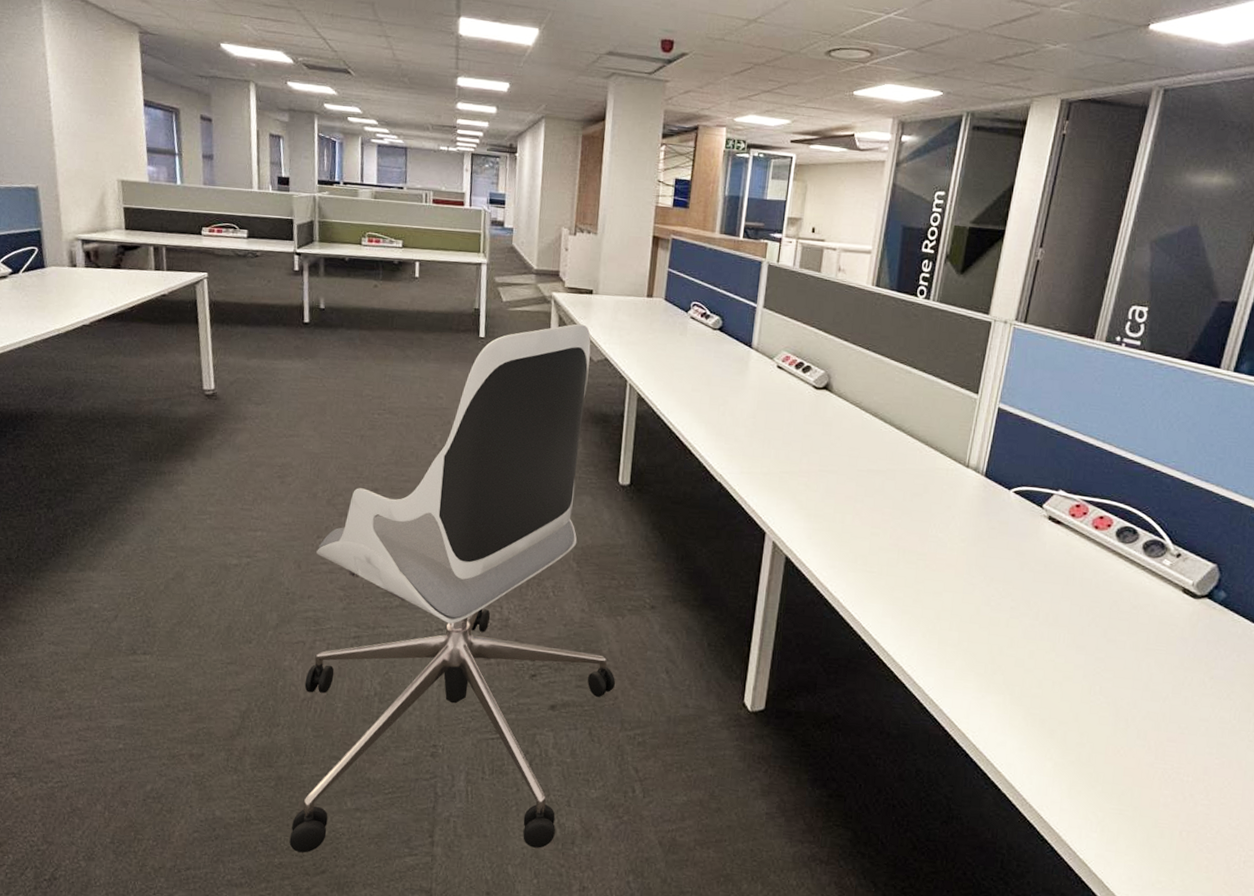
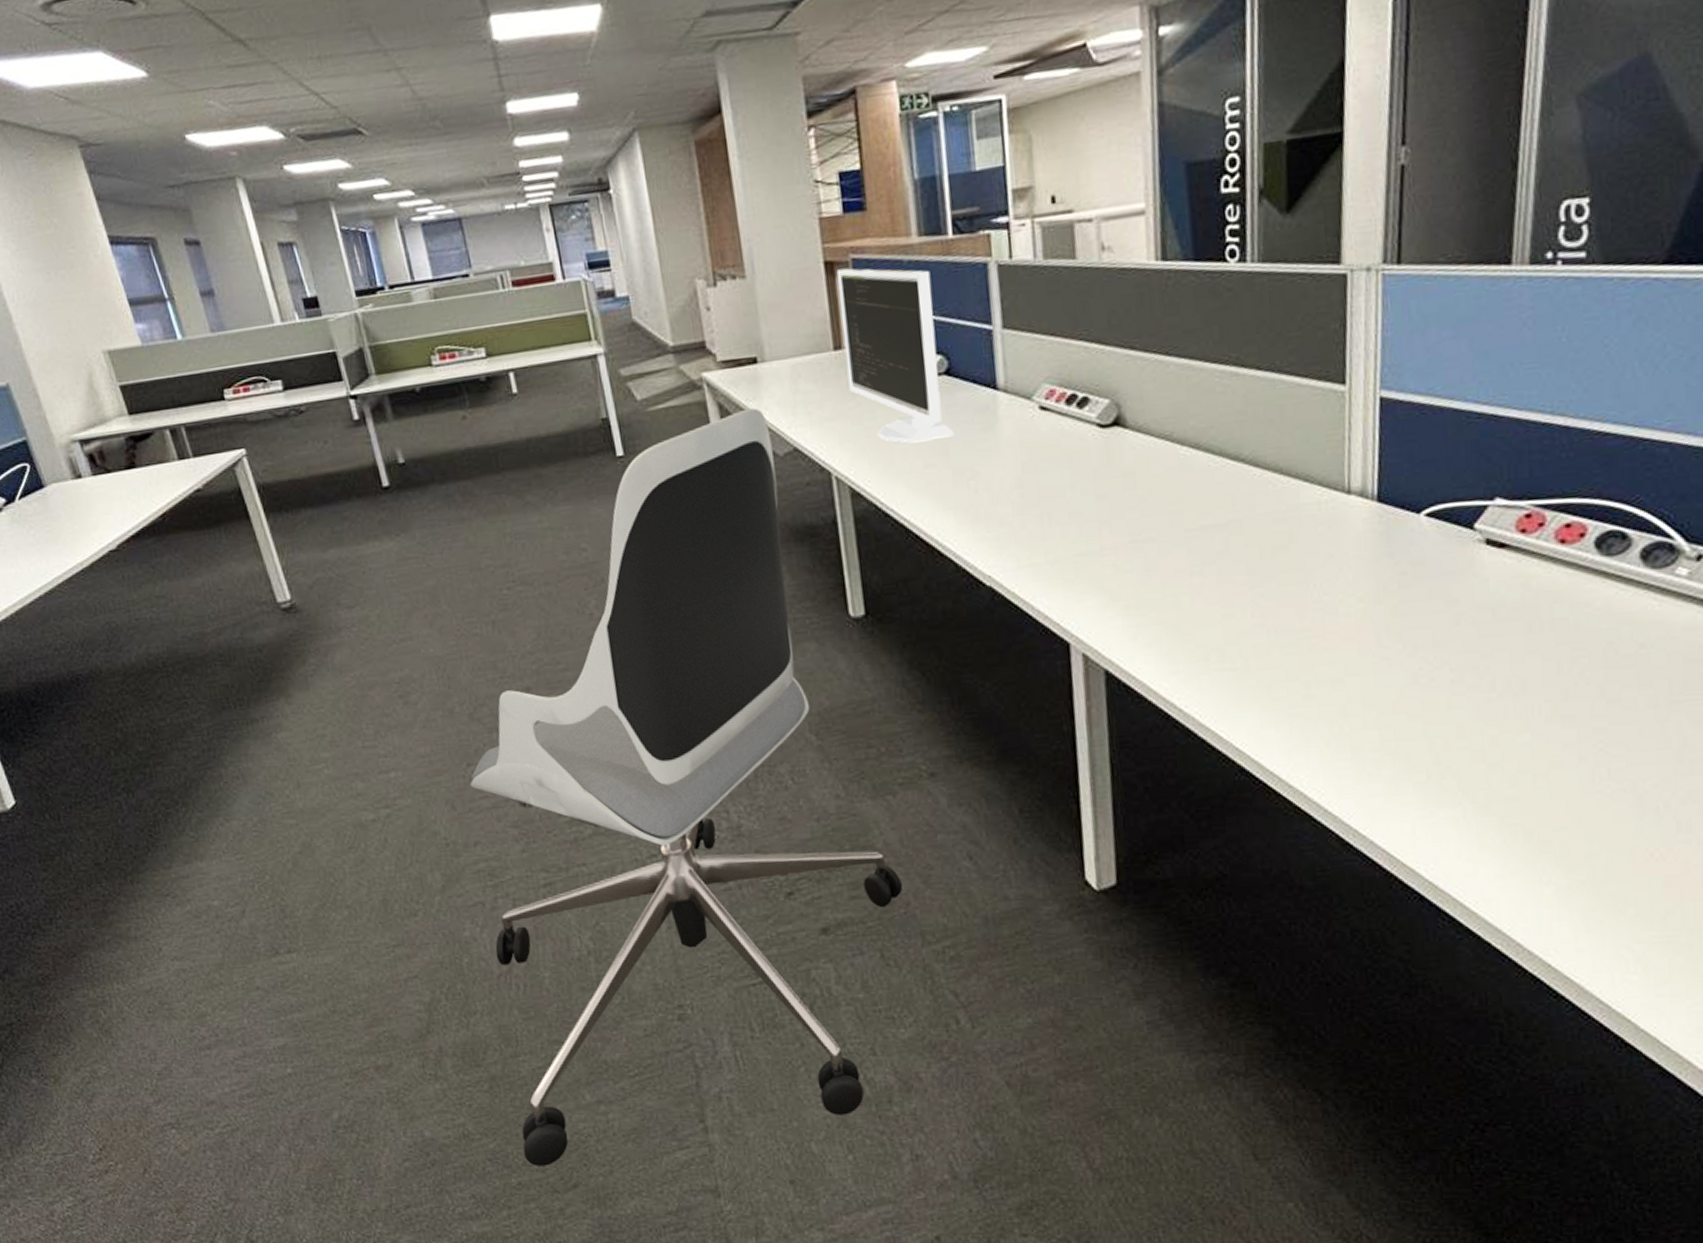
computer monitor: none [652,243,723,373] -> present [836,268,954,443]

